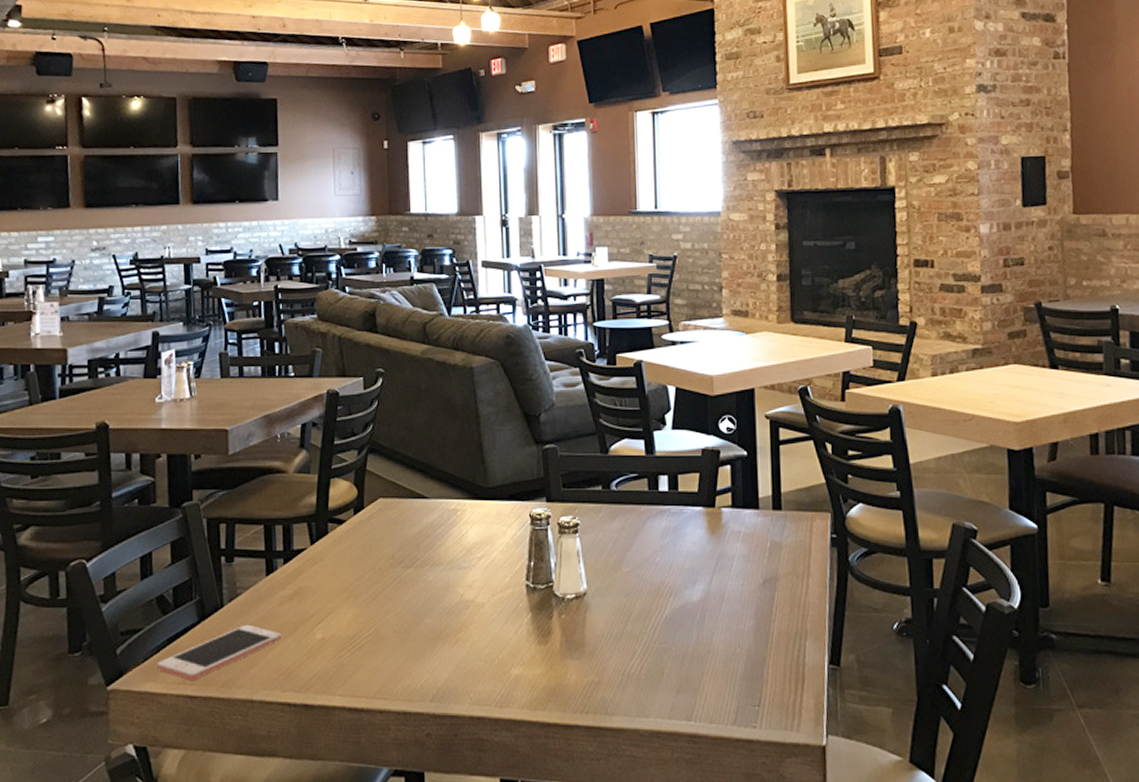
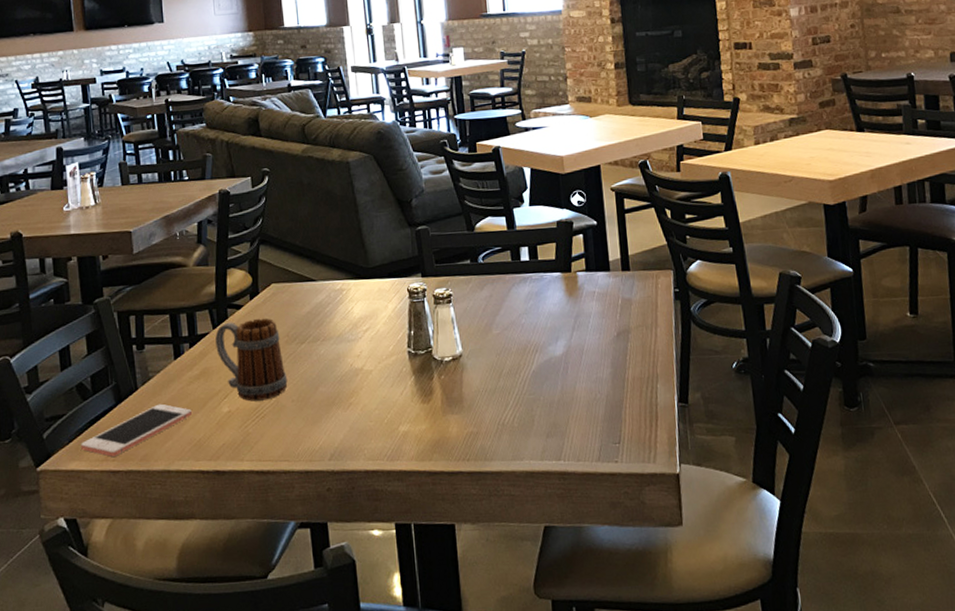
beer mug: none [313,536,390,629] -> present [215,318,288,402]

